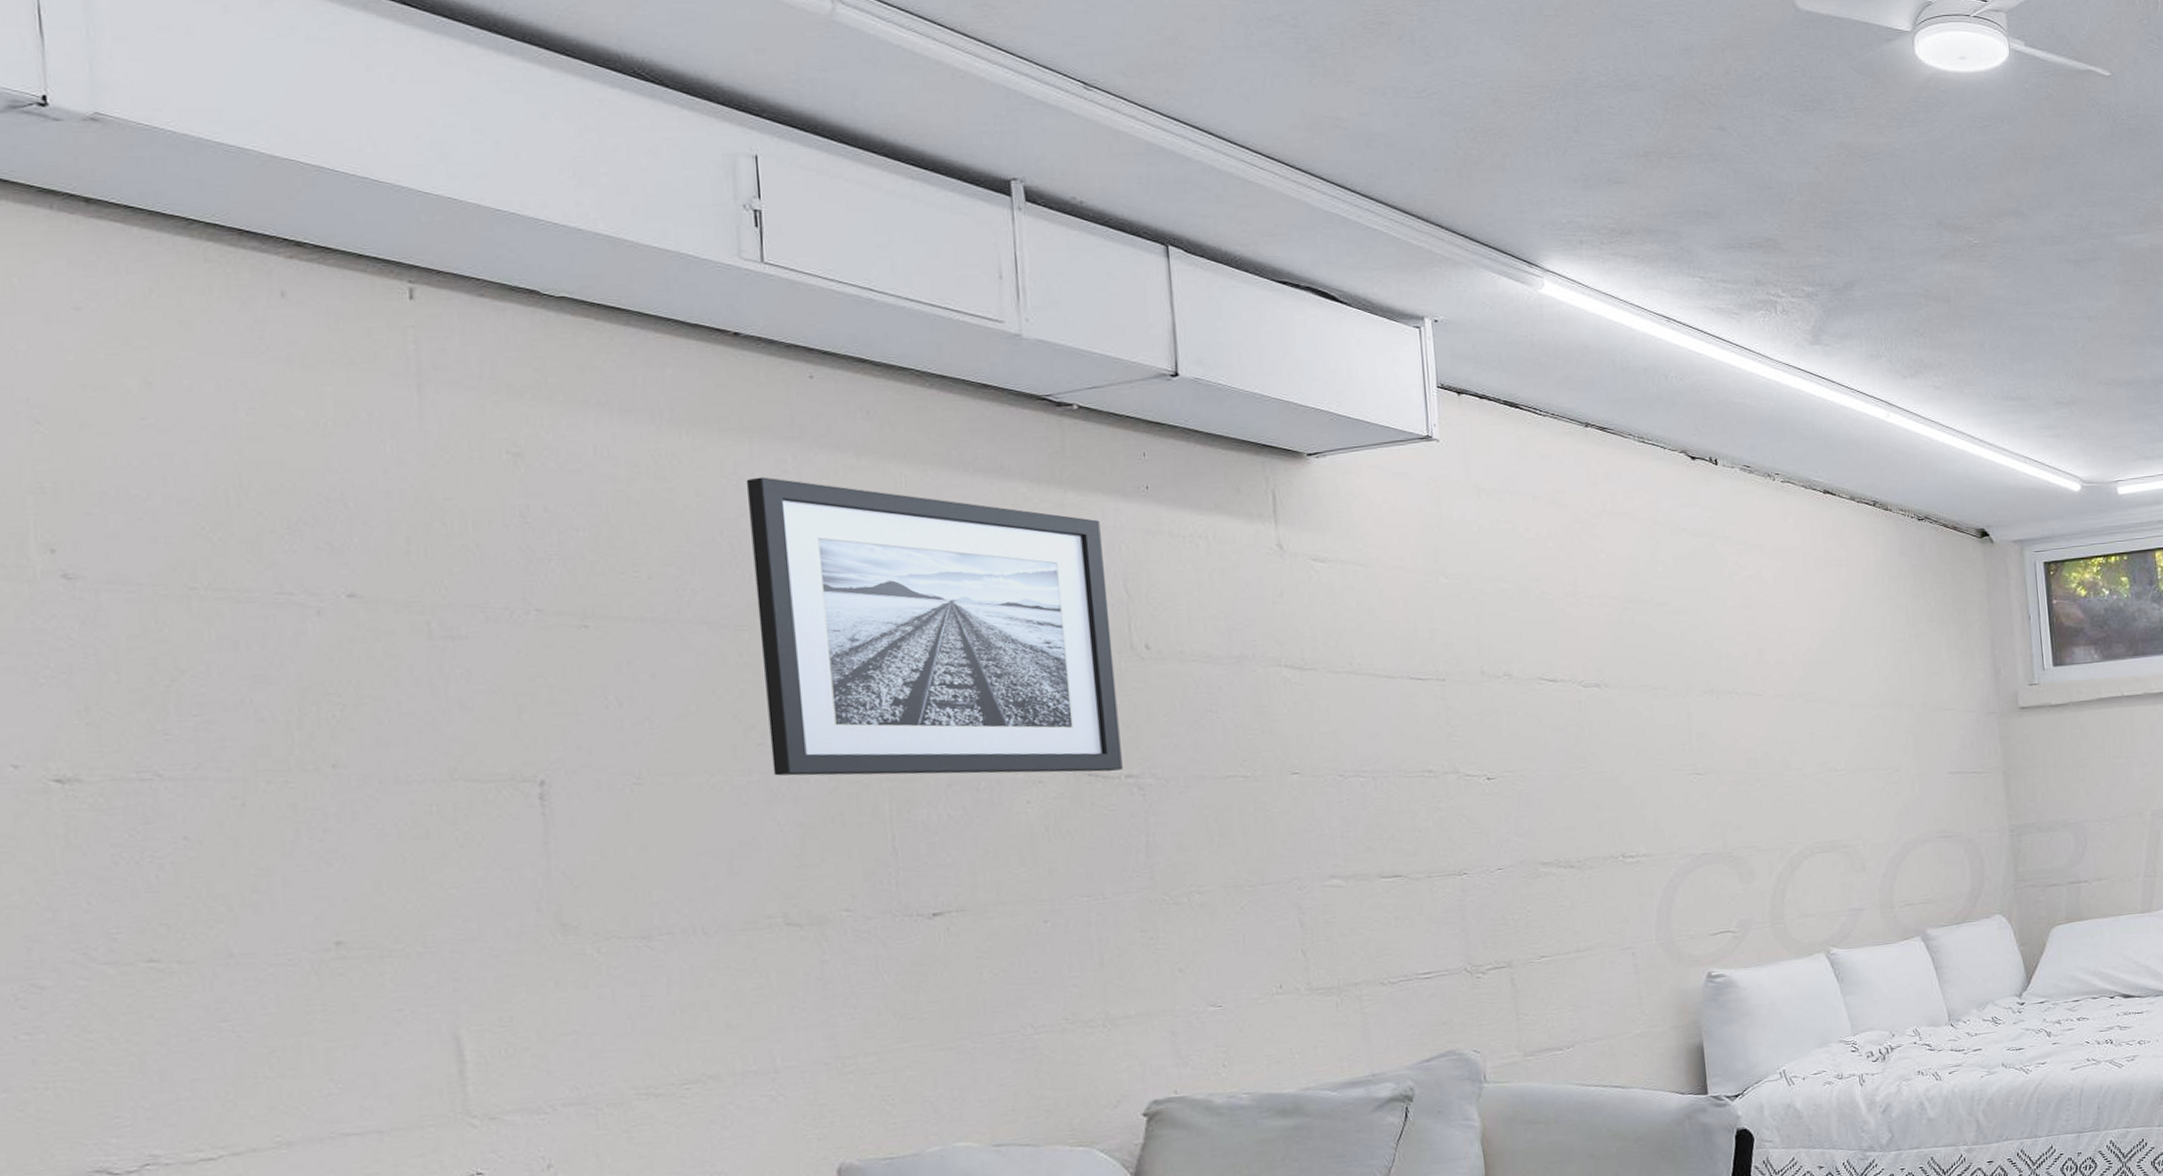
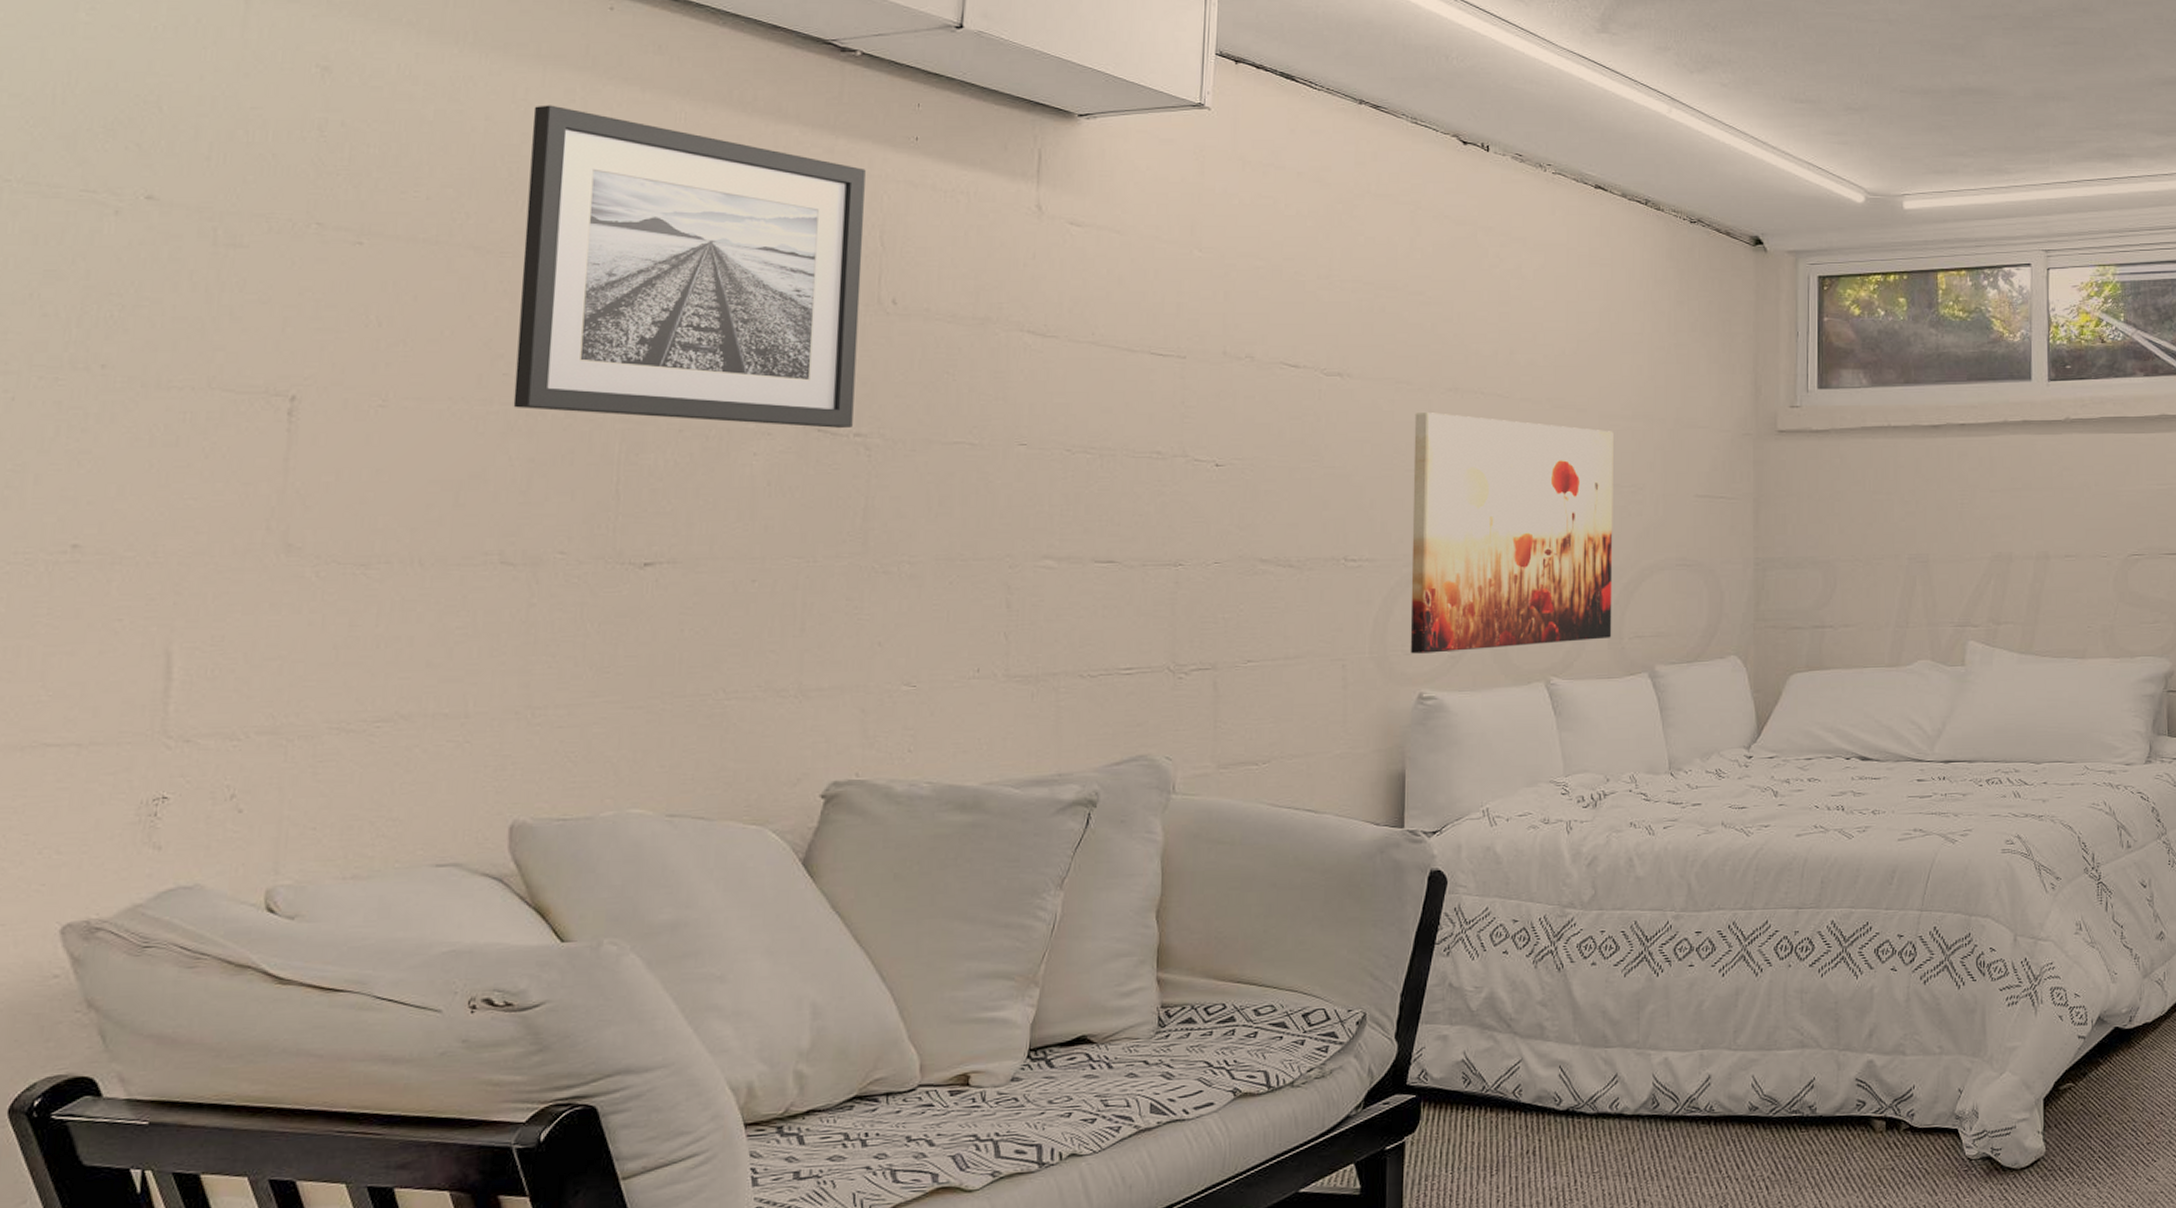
wall art: none [1674,714,1884,937] -> present [1410,413,1614,654]

